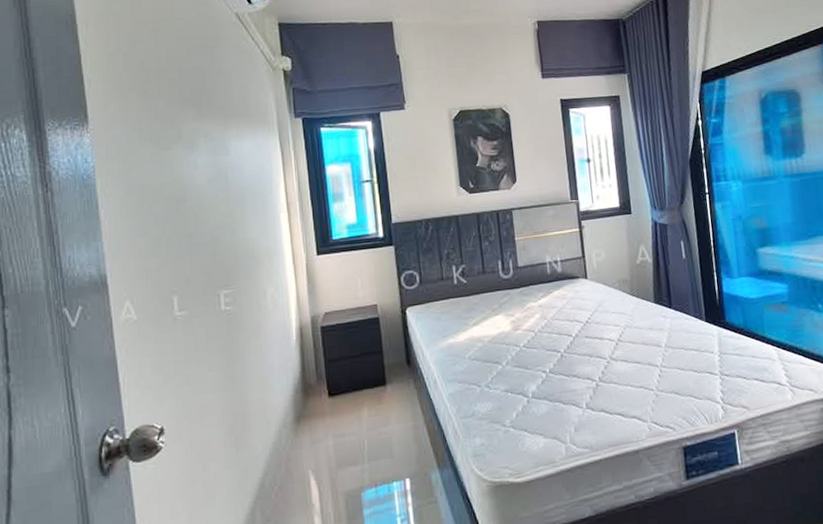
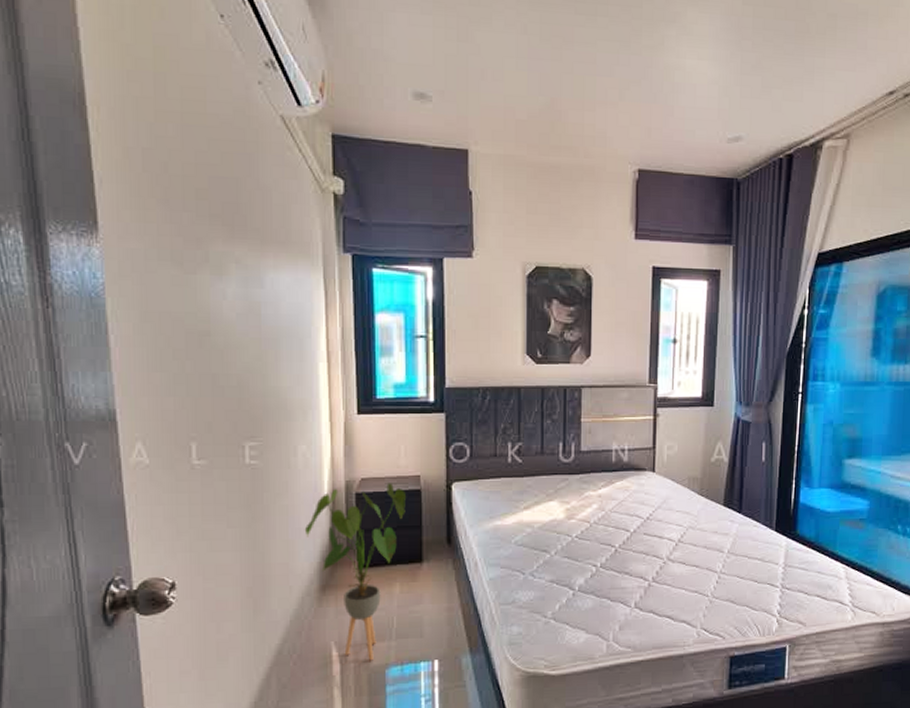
house plant: none [277,314,367,486] -> present [304,483,407,661]

